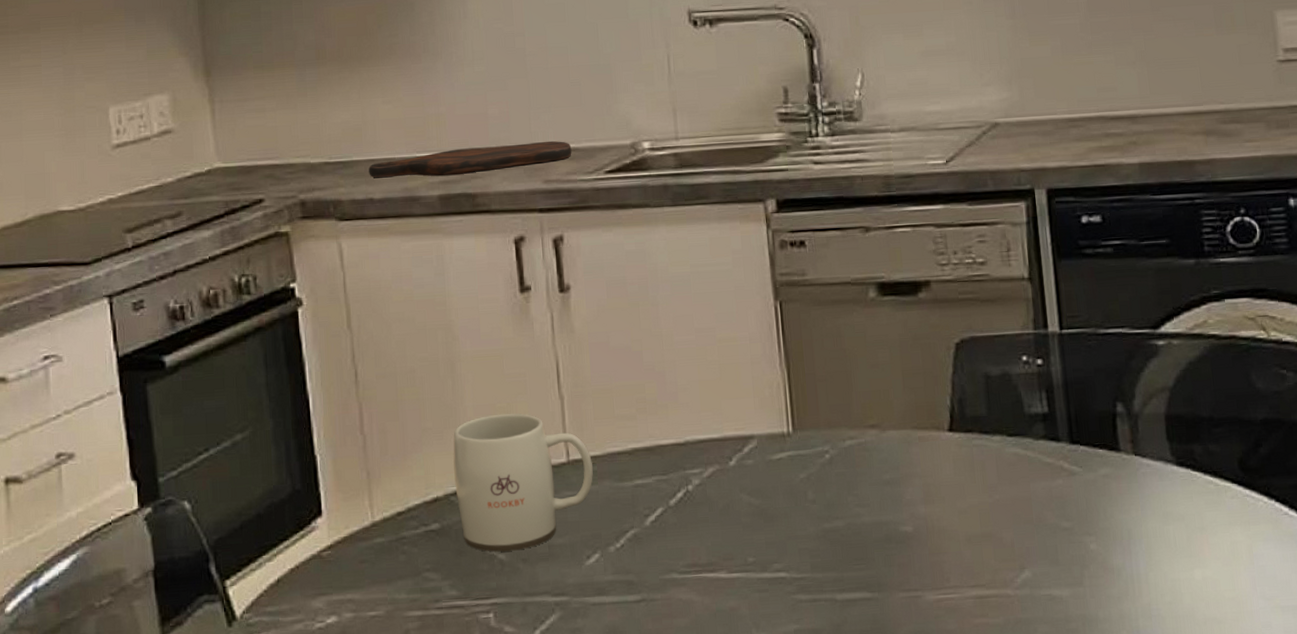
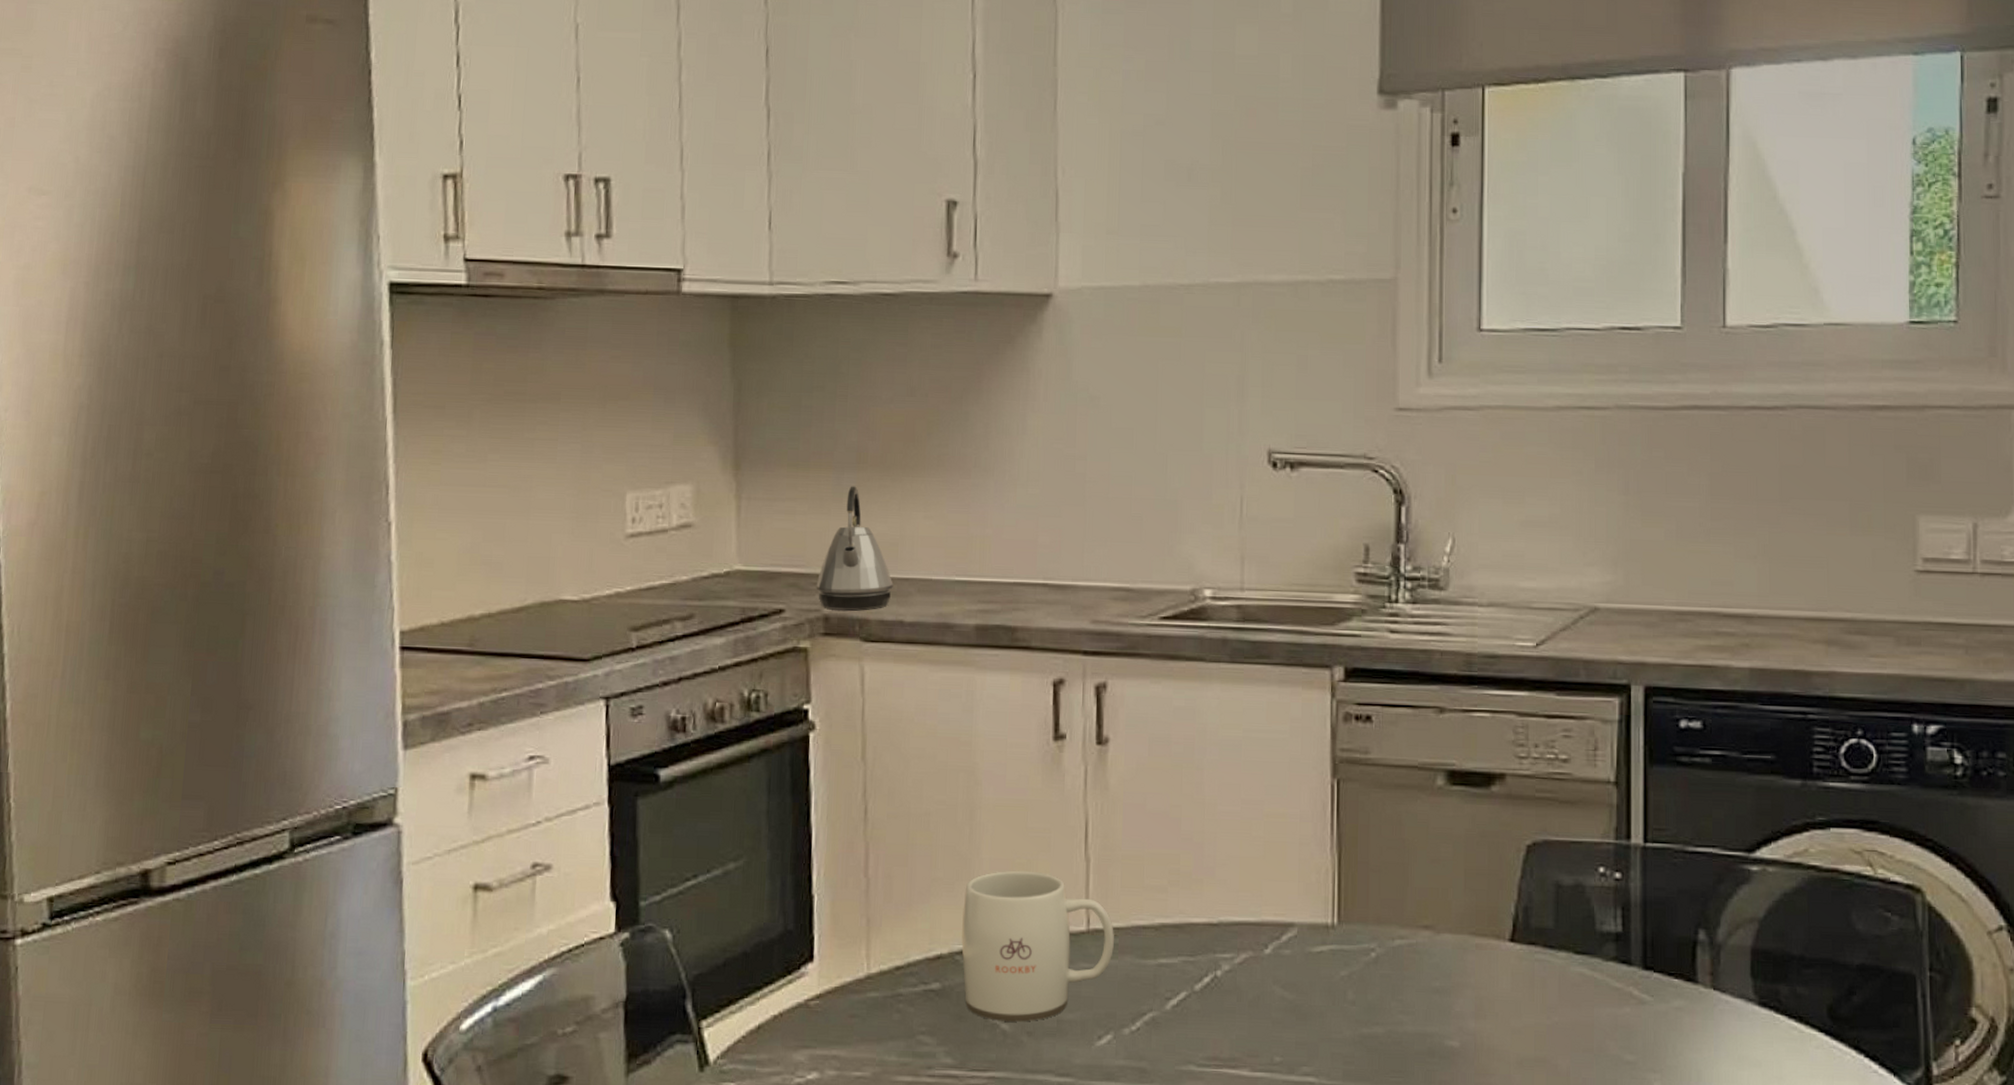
kettle: none [290,80,361,196] -> present [816,486,893,612]
cutting board: present [369,141,572,178] -> none [901,576,1126,605]

